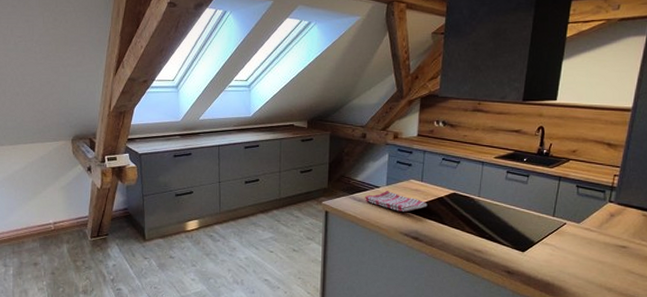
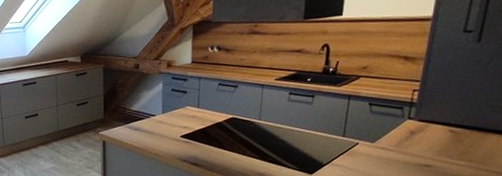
dish towel: present [365,190,428,212] -> none [141,118,206,138]

